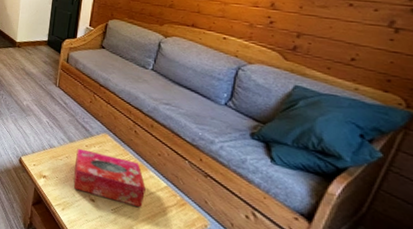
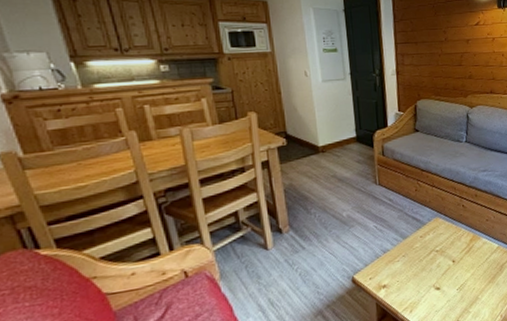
tissue box: present [73,148,146,207] -> none [412,234,483,286]

